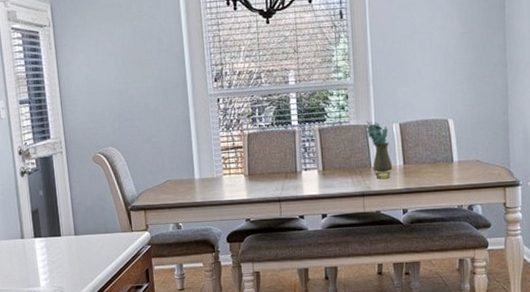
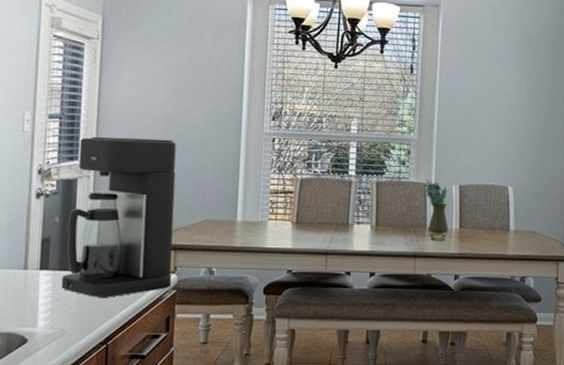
coffee maker: none [49,111,146,257] -> present [61,136,176,298]

